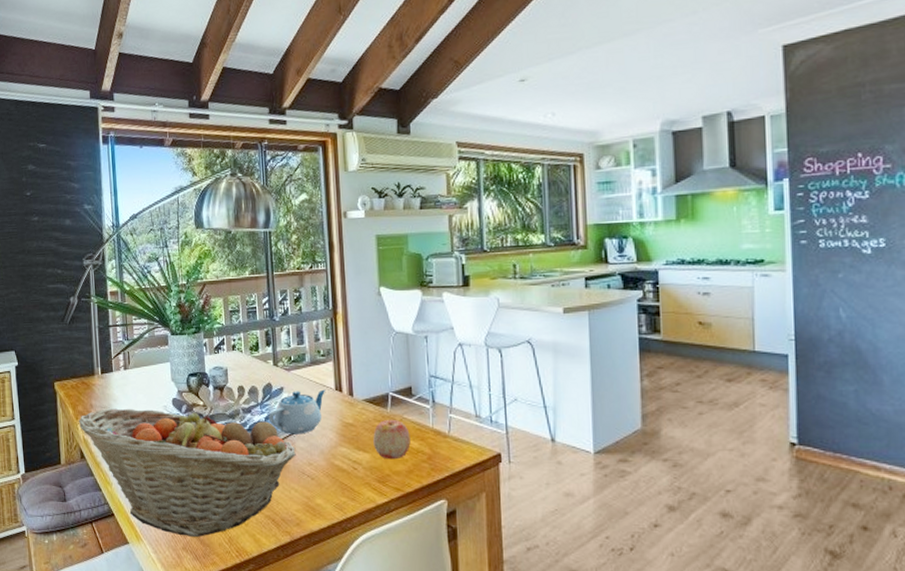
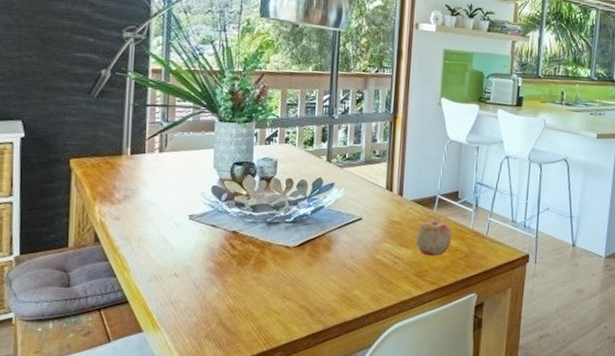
fruit basket: present [79,407,296,537] -> none [97,191,339,325]
teapot: present [268,389,326,434] -> none [315,187,377,229]

